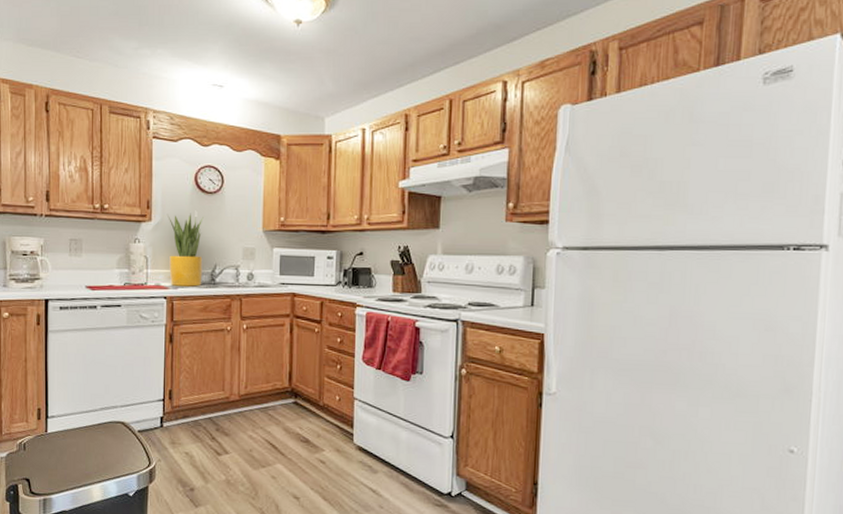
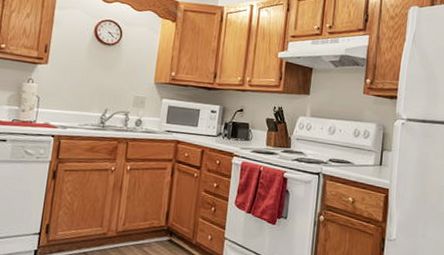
planter: present [168,213,204,287] -> none [59,60,99,128]

